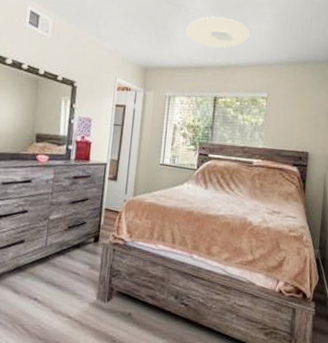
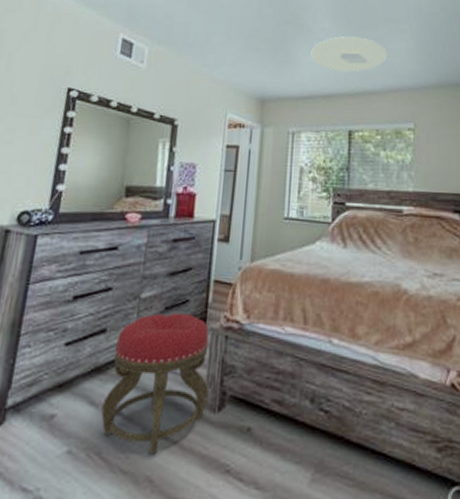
stool: none [22,231,101,328] -> present [101,312,210,454]

